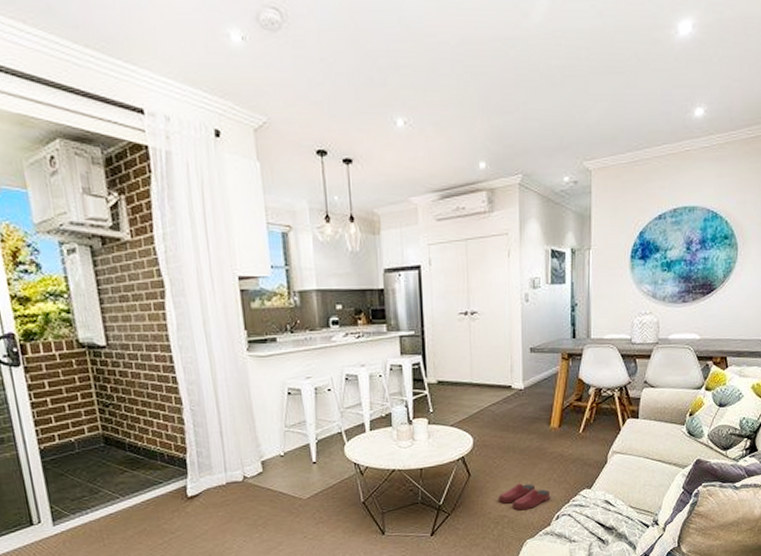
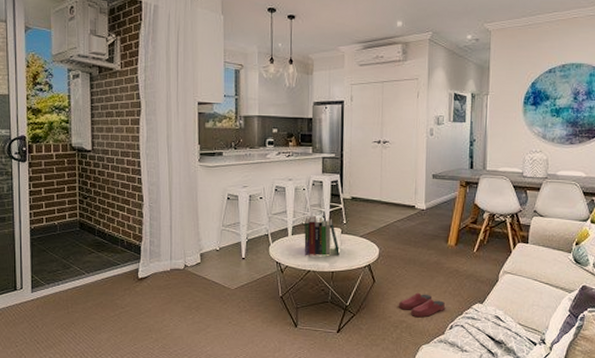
books: none [384,406,428,454] -> present [304,216,340,256]

